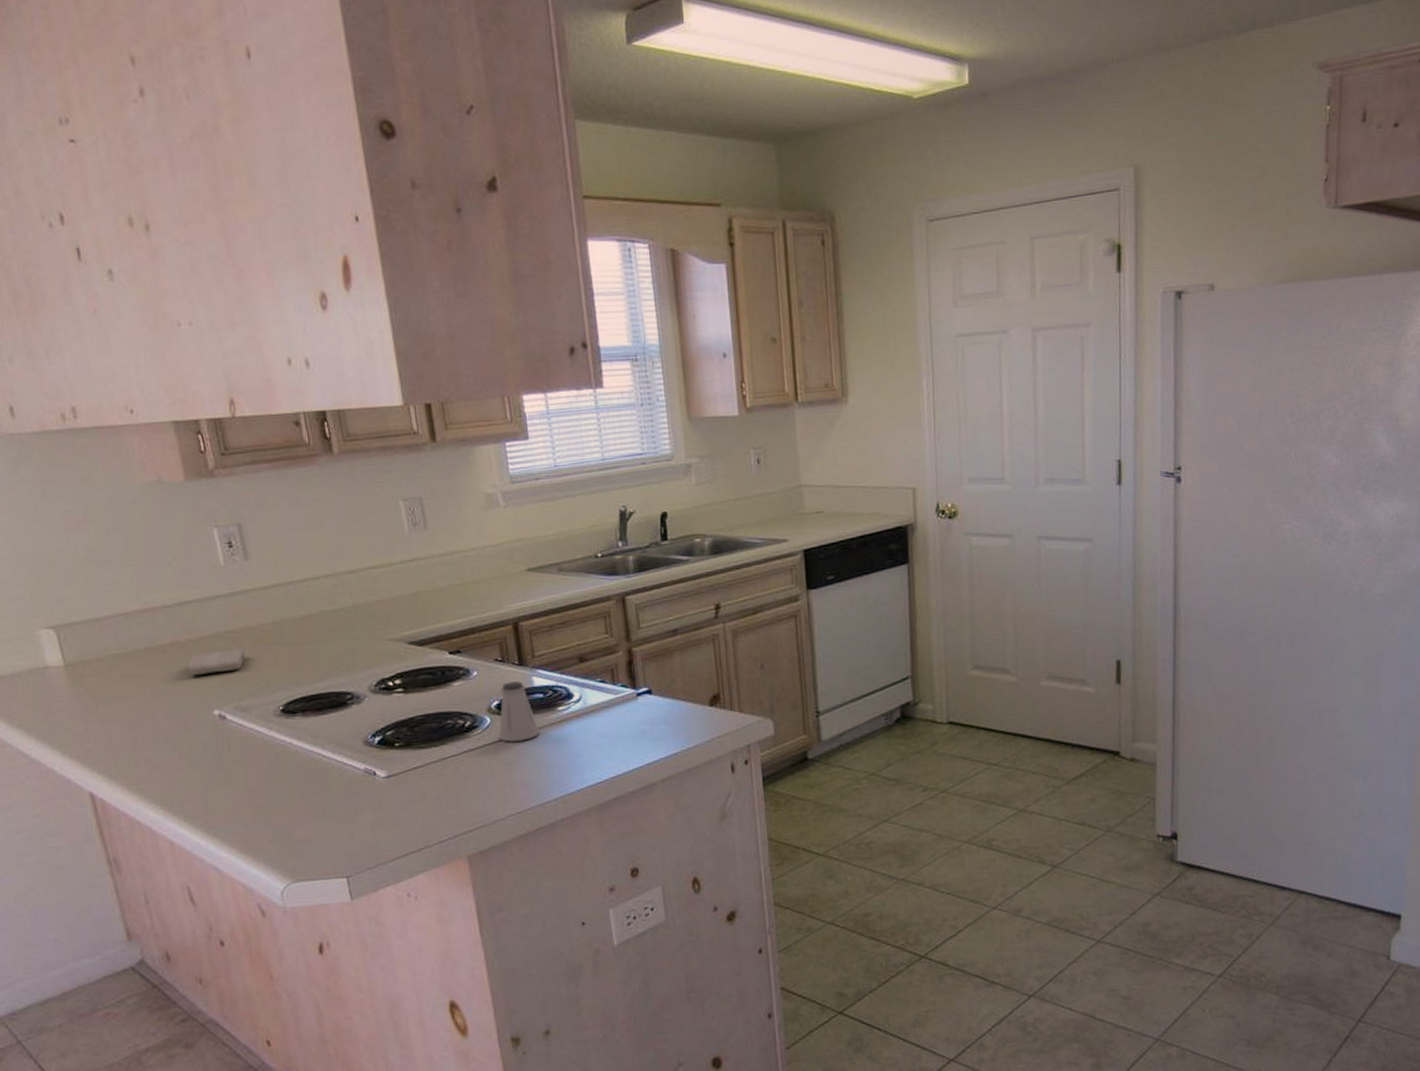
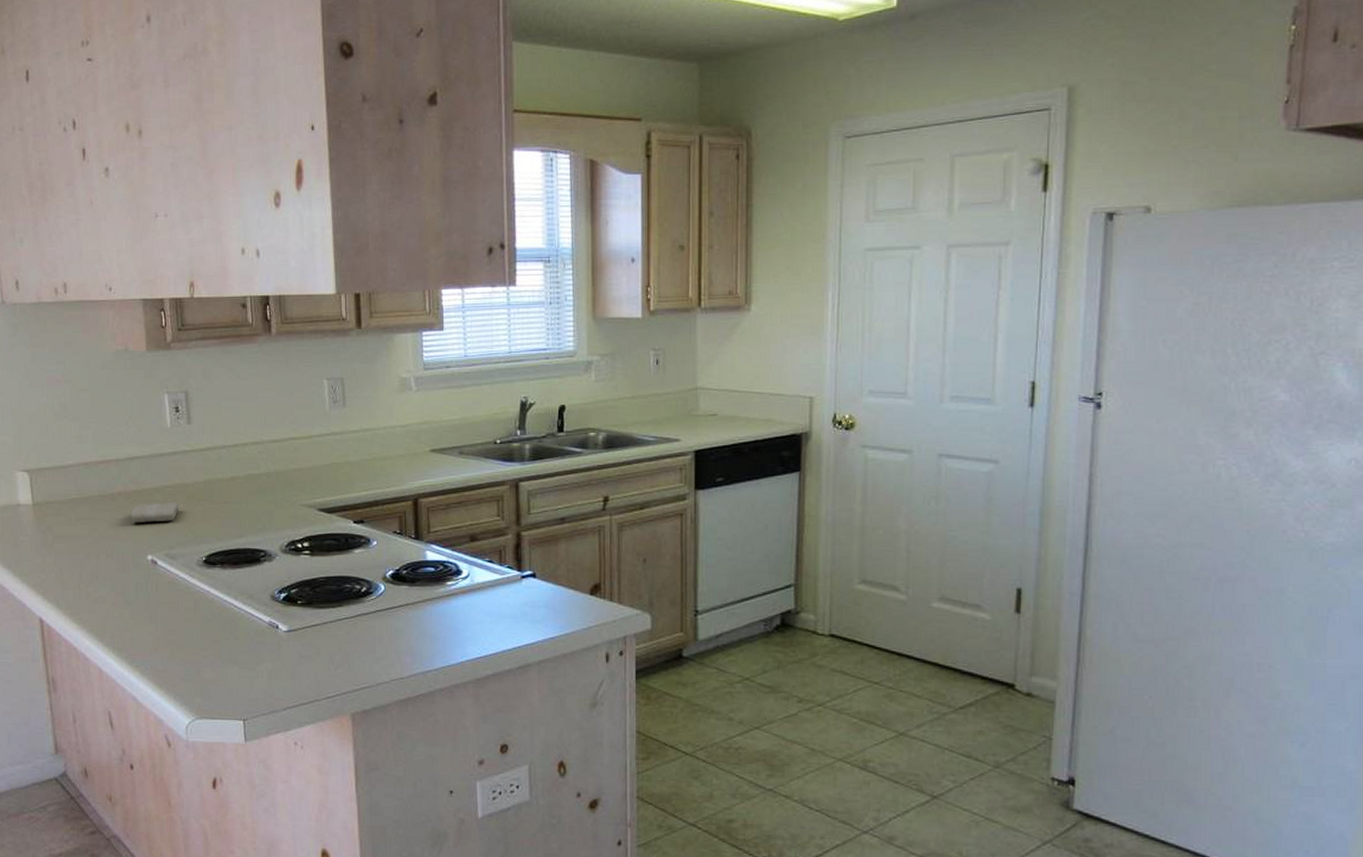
saltshaker: present [498,681,540,742] -> none [390,554,428,610]

